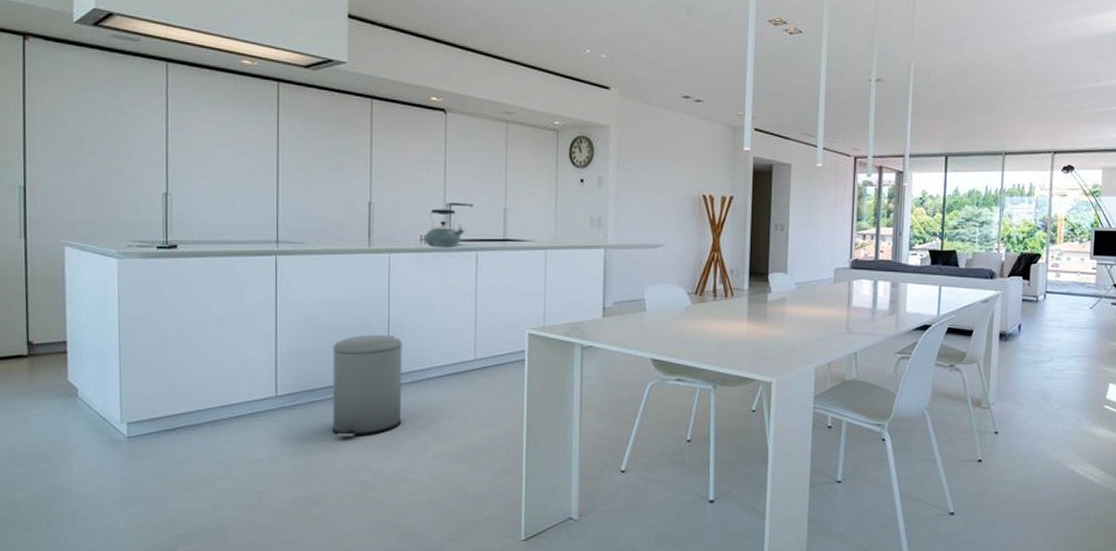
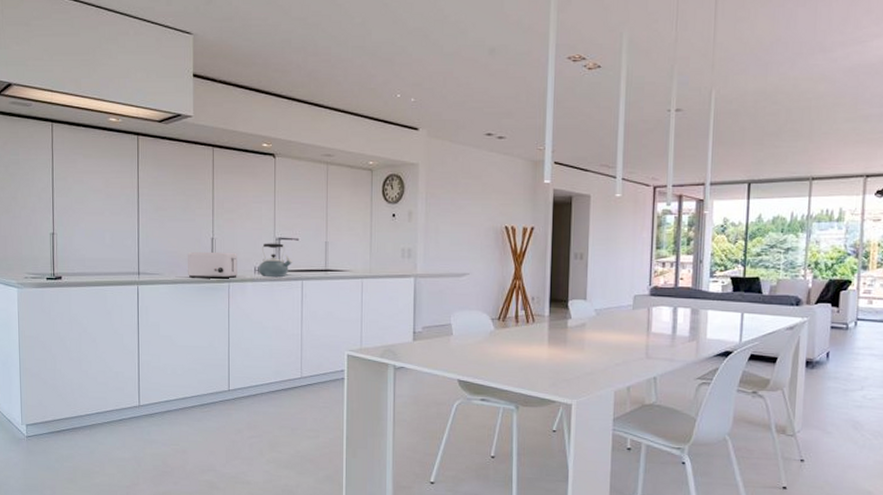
pedal bin: present [332,334,402,438] -> none [183,354,240,443]
toaster: none [339,217,400,249] -> present [188,251,237,279]

